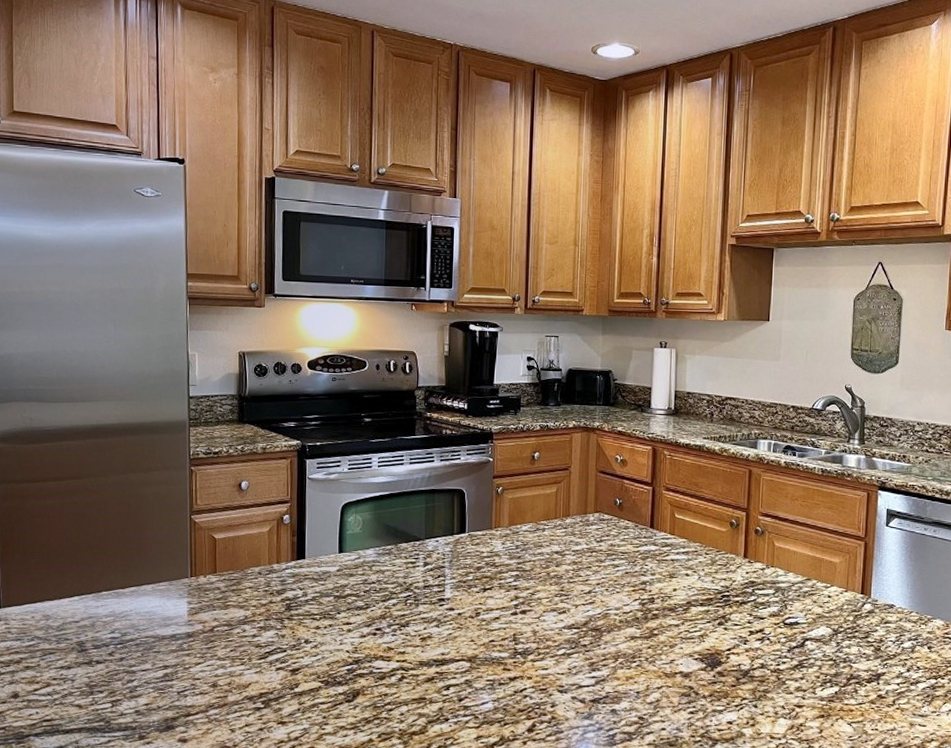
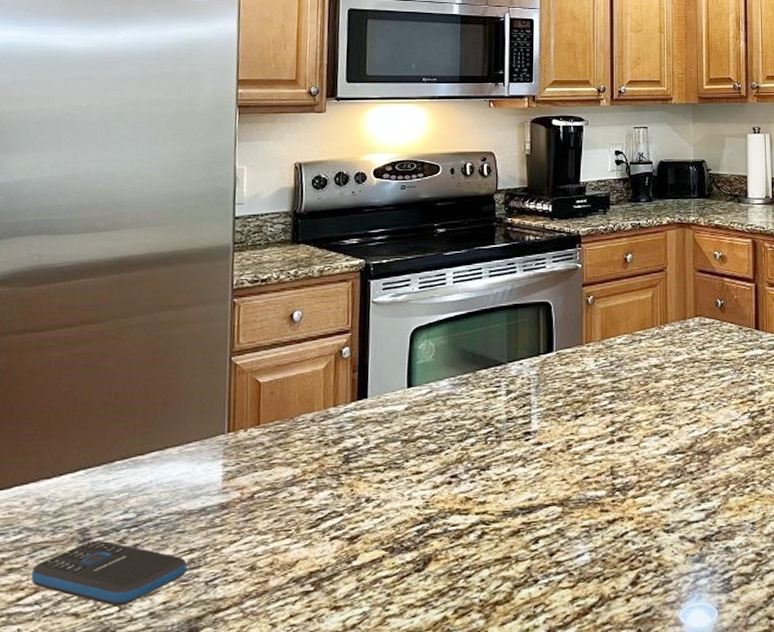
mobile phone: none [44,651,162,703] -> present [31,540,187,607]

